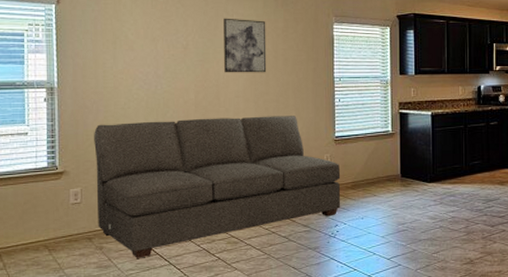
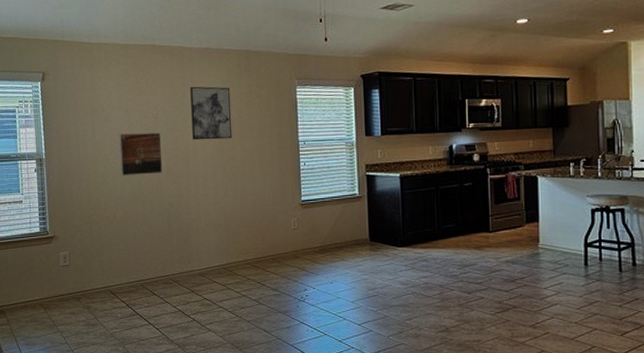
sofa: present [94,116,341,258] -> none [78,180,310,318]
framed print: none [144,63,191,107] -> present [119,132,163,175]

